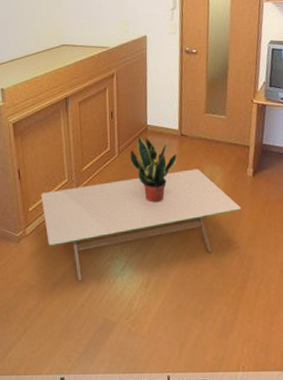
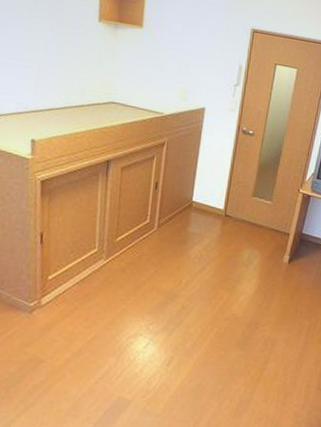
coffee table: present [41,169,241,281] -> none [64,250,273,357]
potted plant: present [130,136,177,203] -> none [169,212,218,281]

